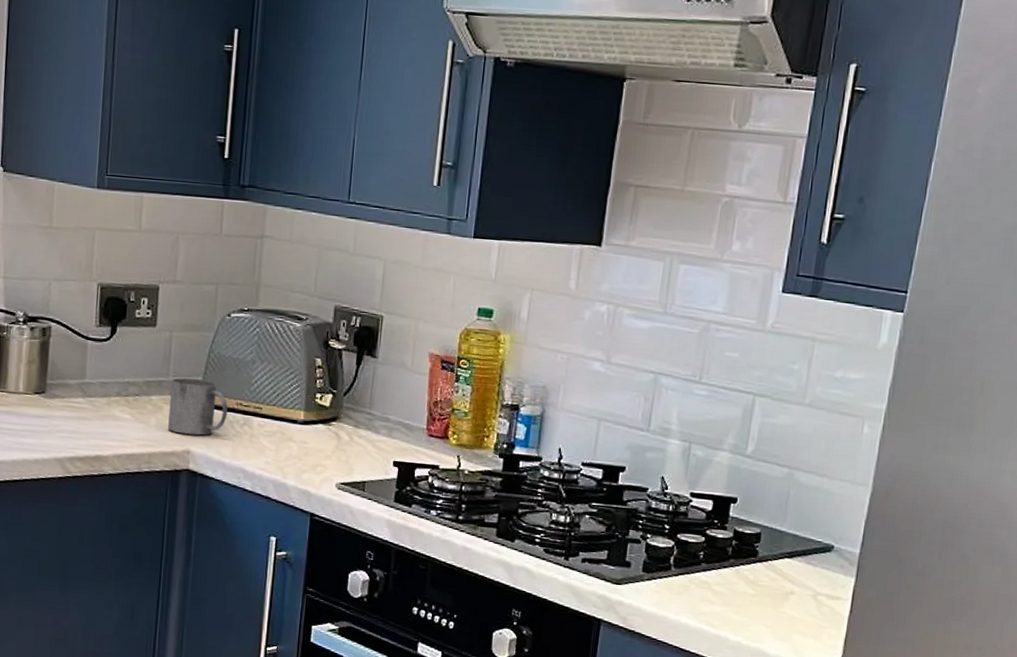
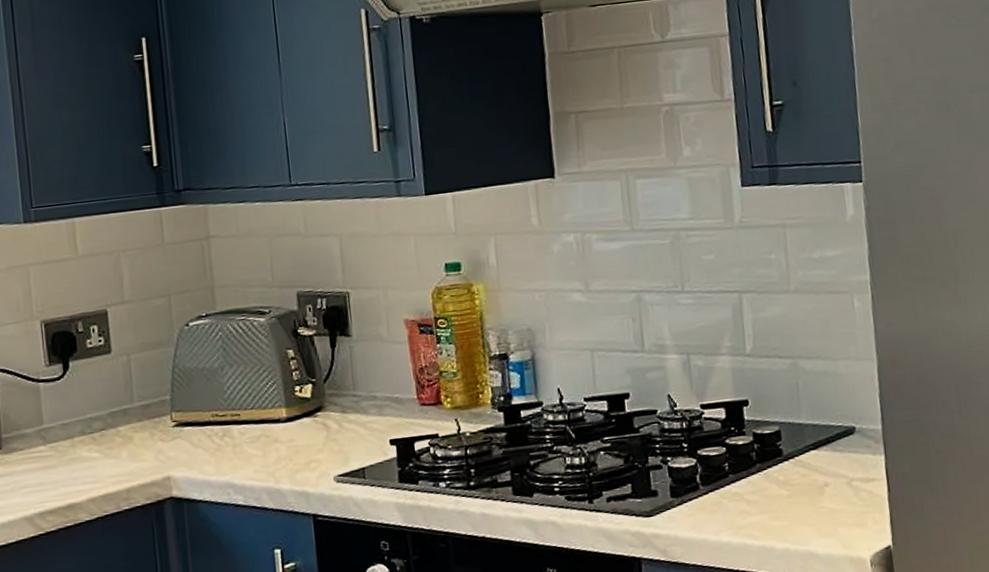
mug: present [168,378,228,436] -> none [137,398,204,461]

